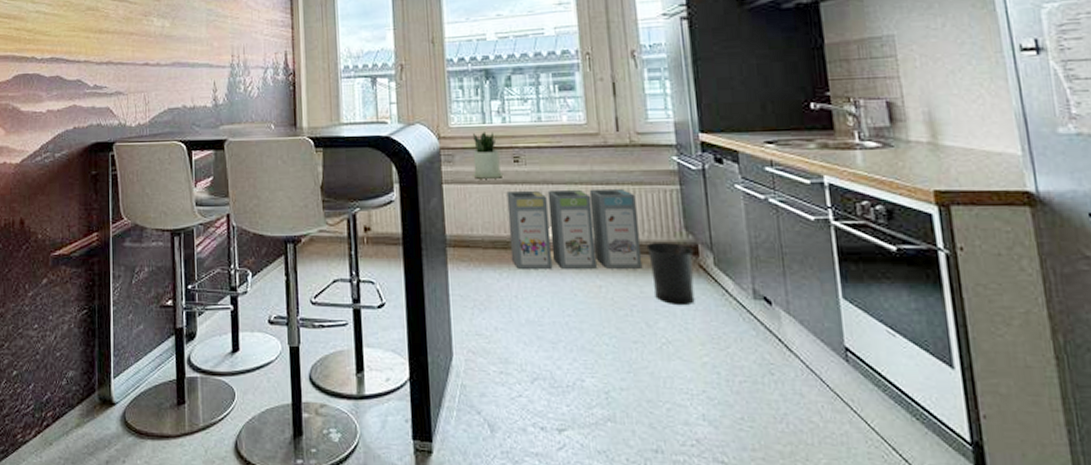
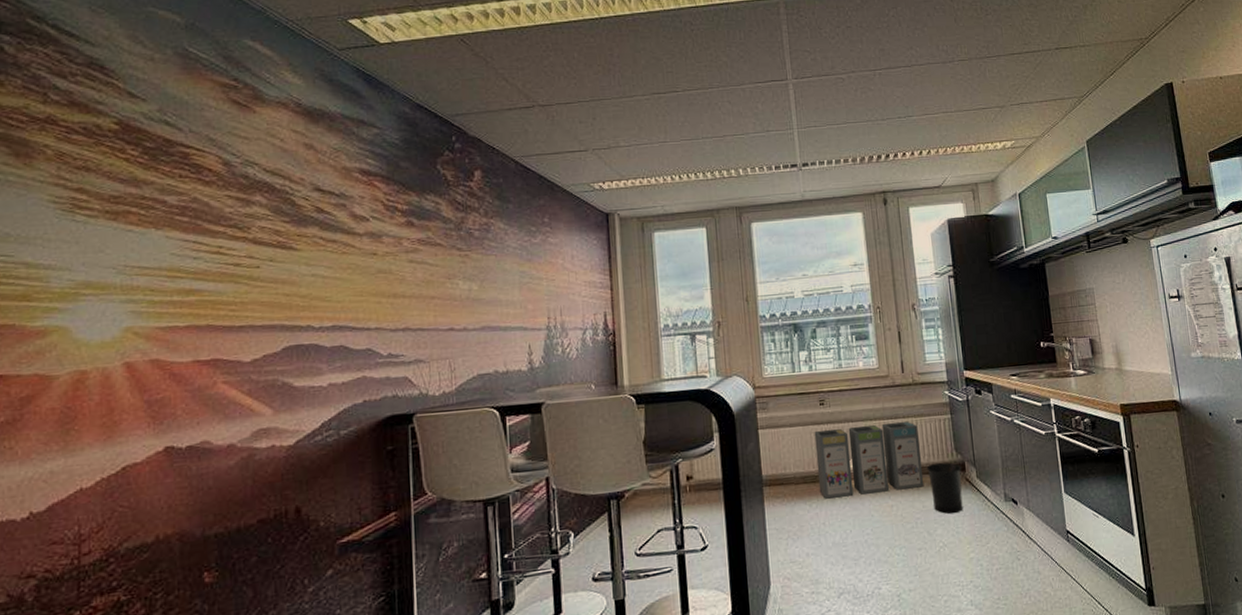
planter: present [471,132,504,179] -> none [783,379,812,423]

